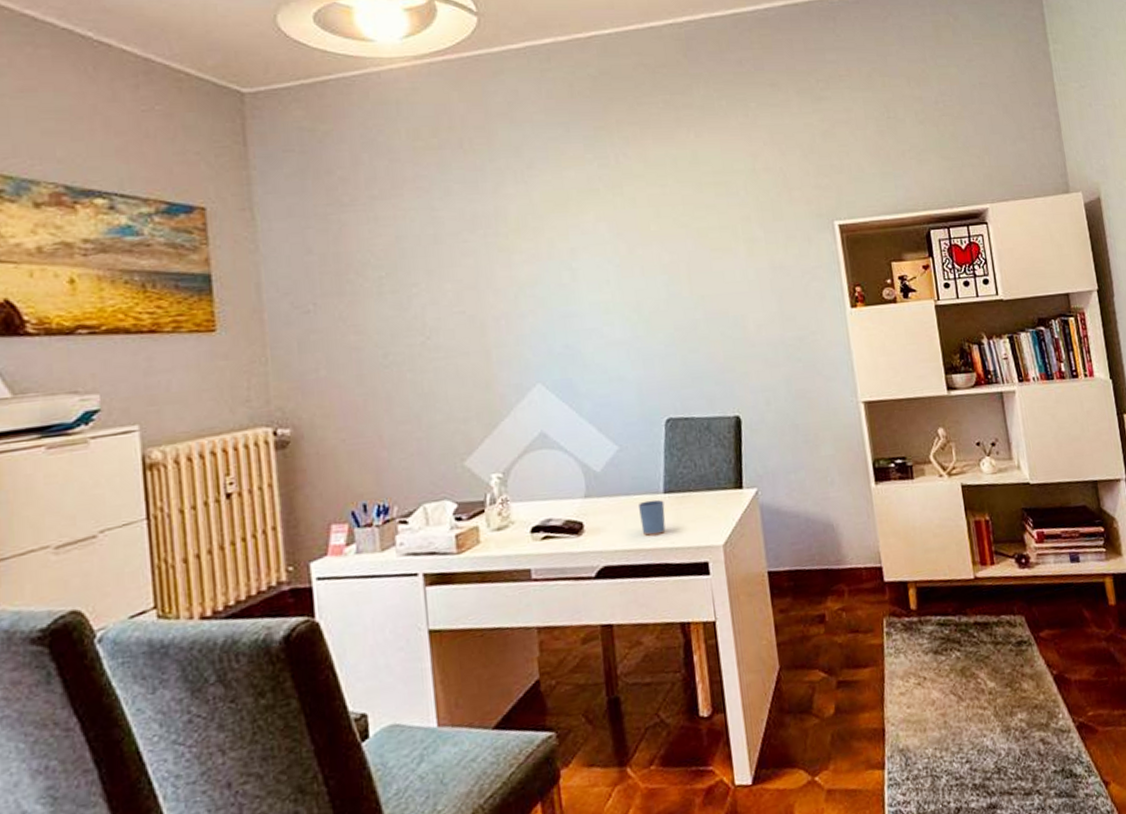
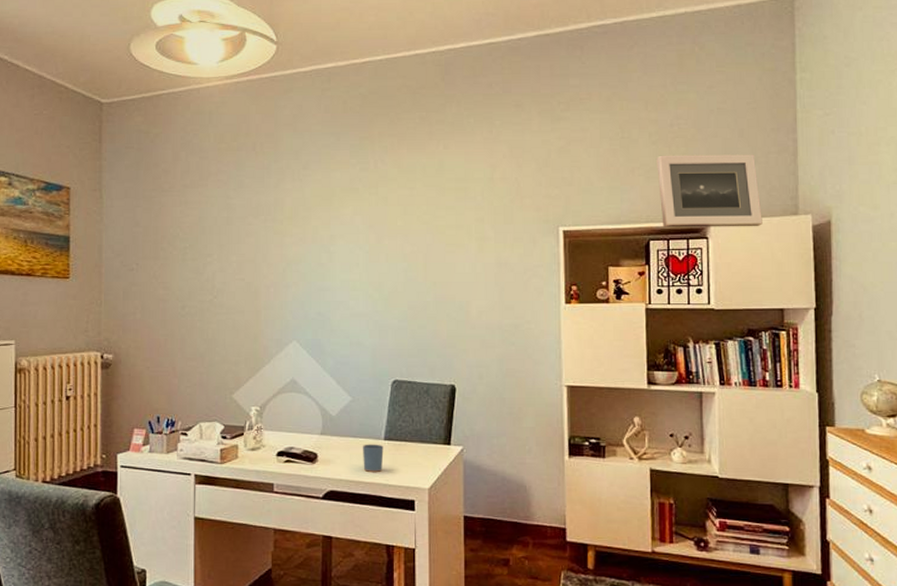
picture frame: none [926,131,1038,215] -> present [656,154,763,227]

